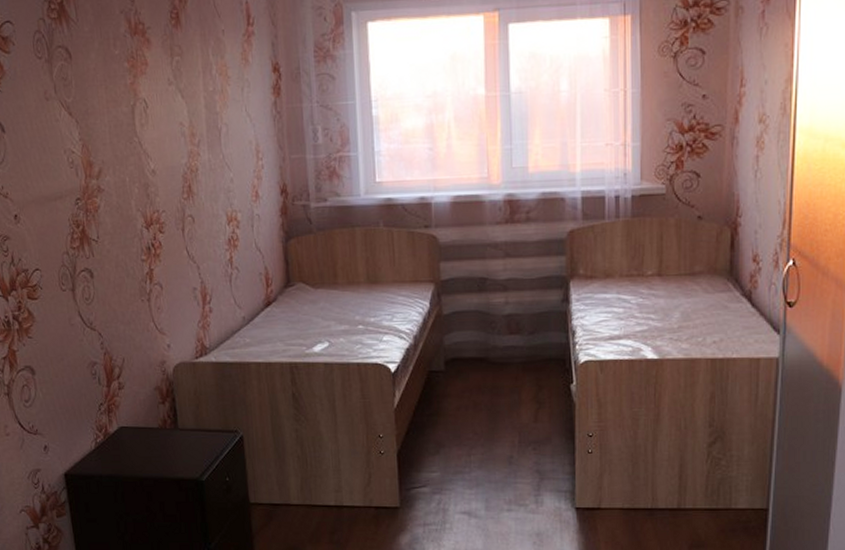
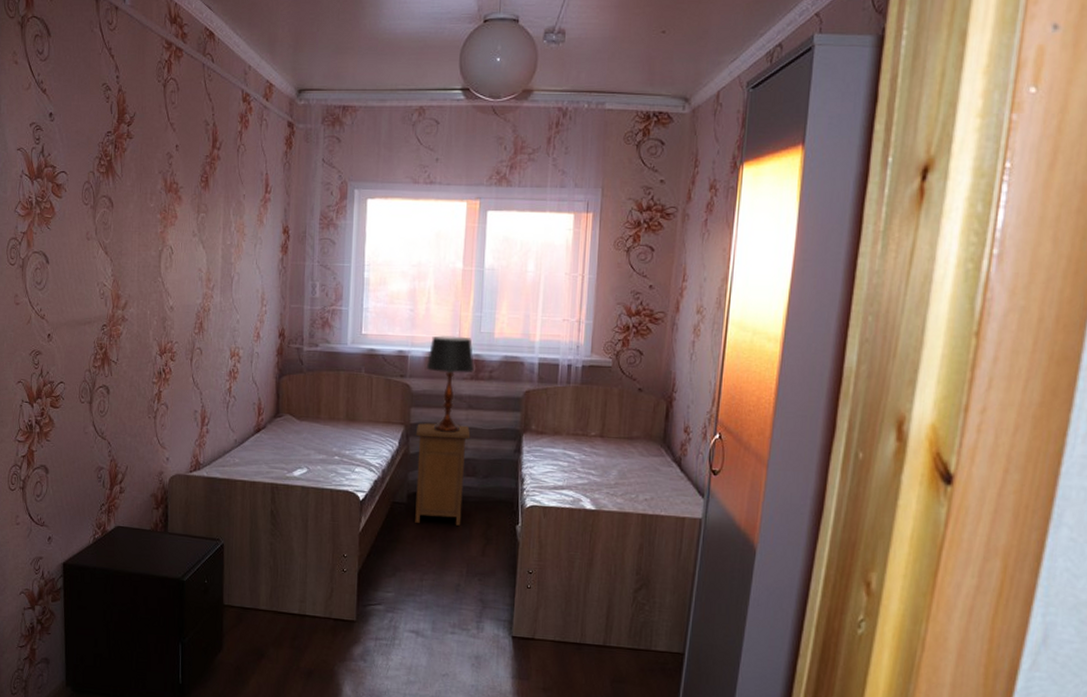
nightstand: none [447,275,511,392] -> present [415,422,471,526]
table lamp: none [453,174,508,287] -> present [426,335,474,433]

